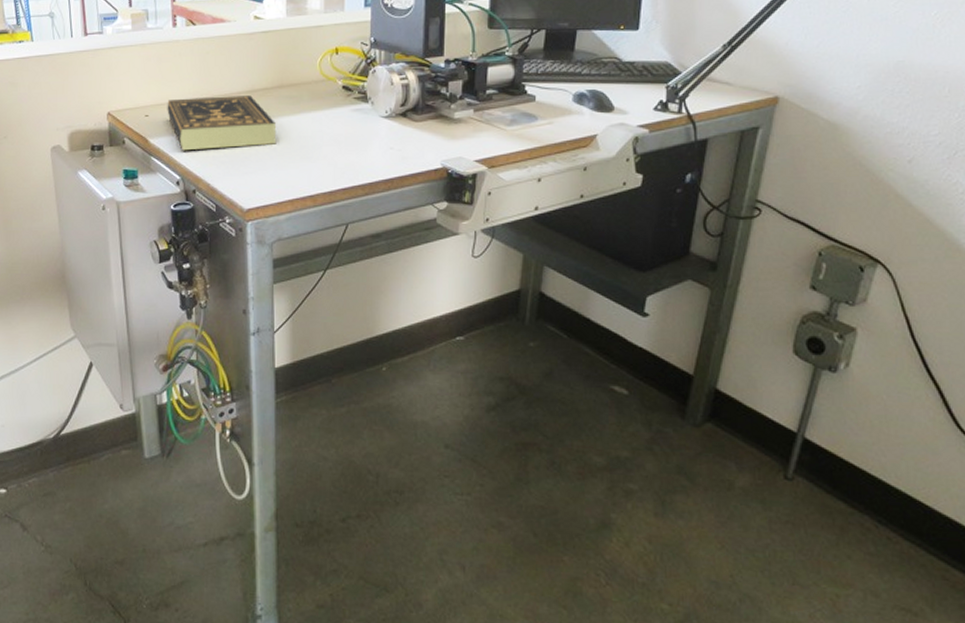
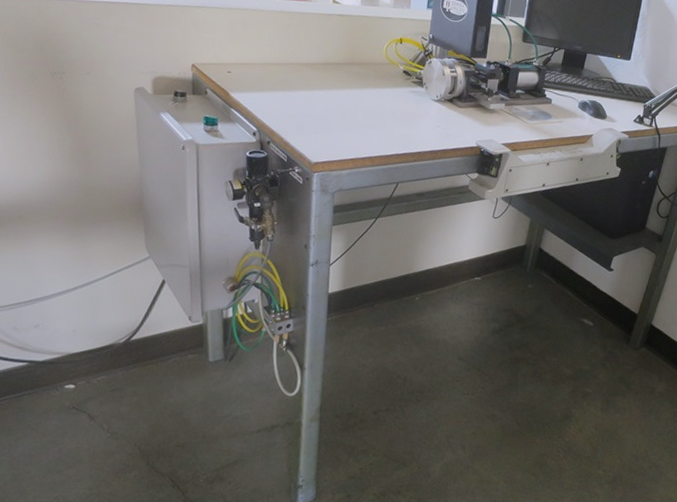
book: present [167,95,277,151] -> none [248,61,345,111]

